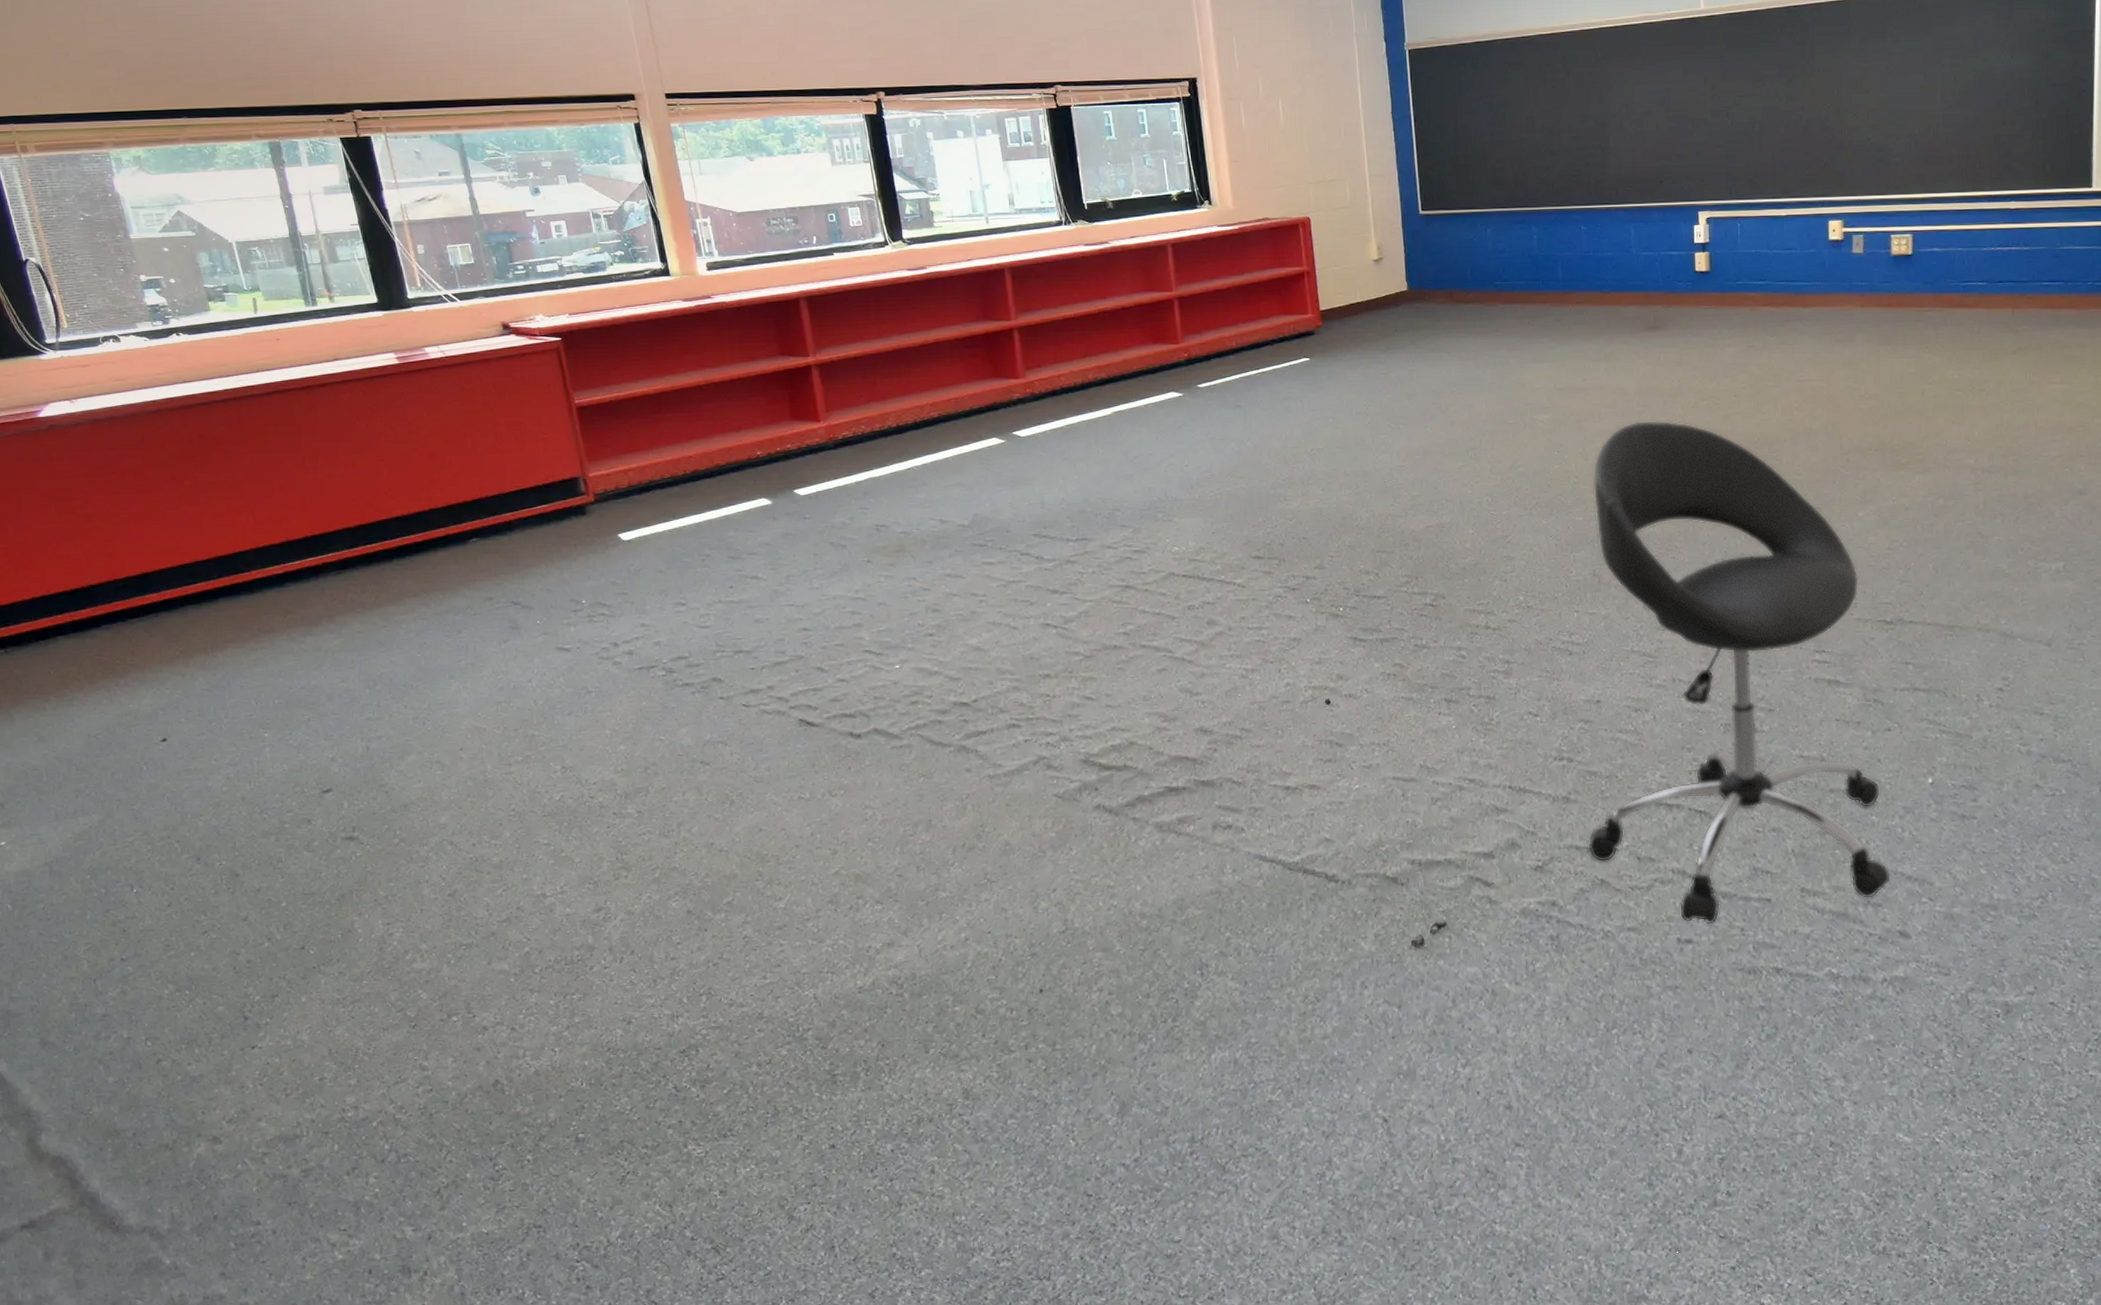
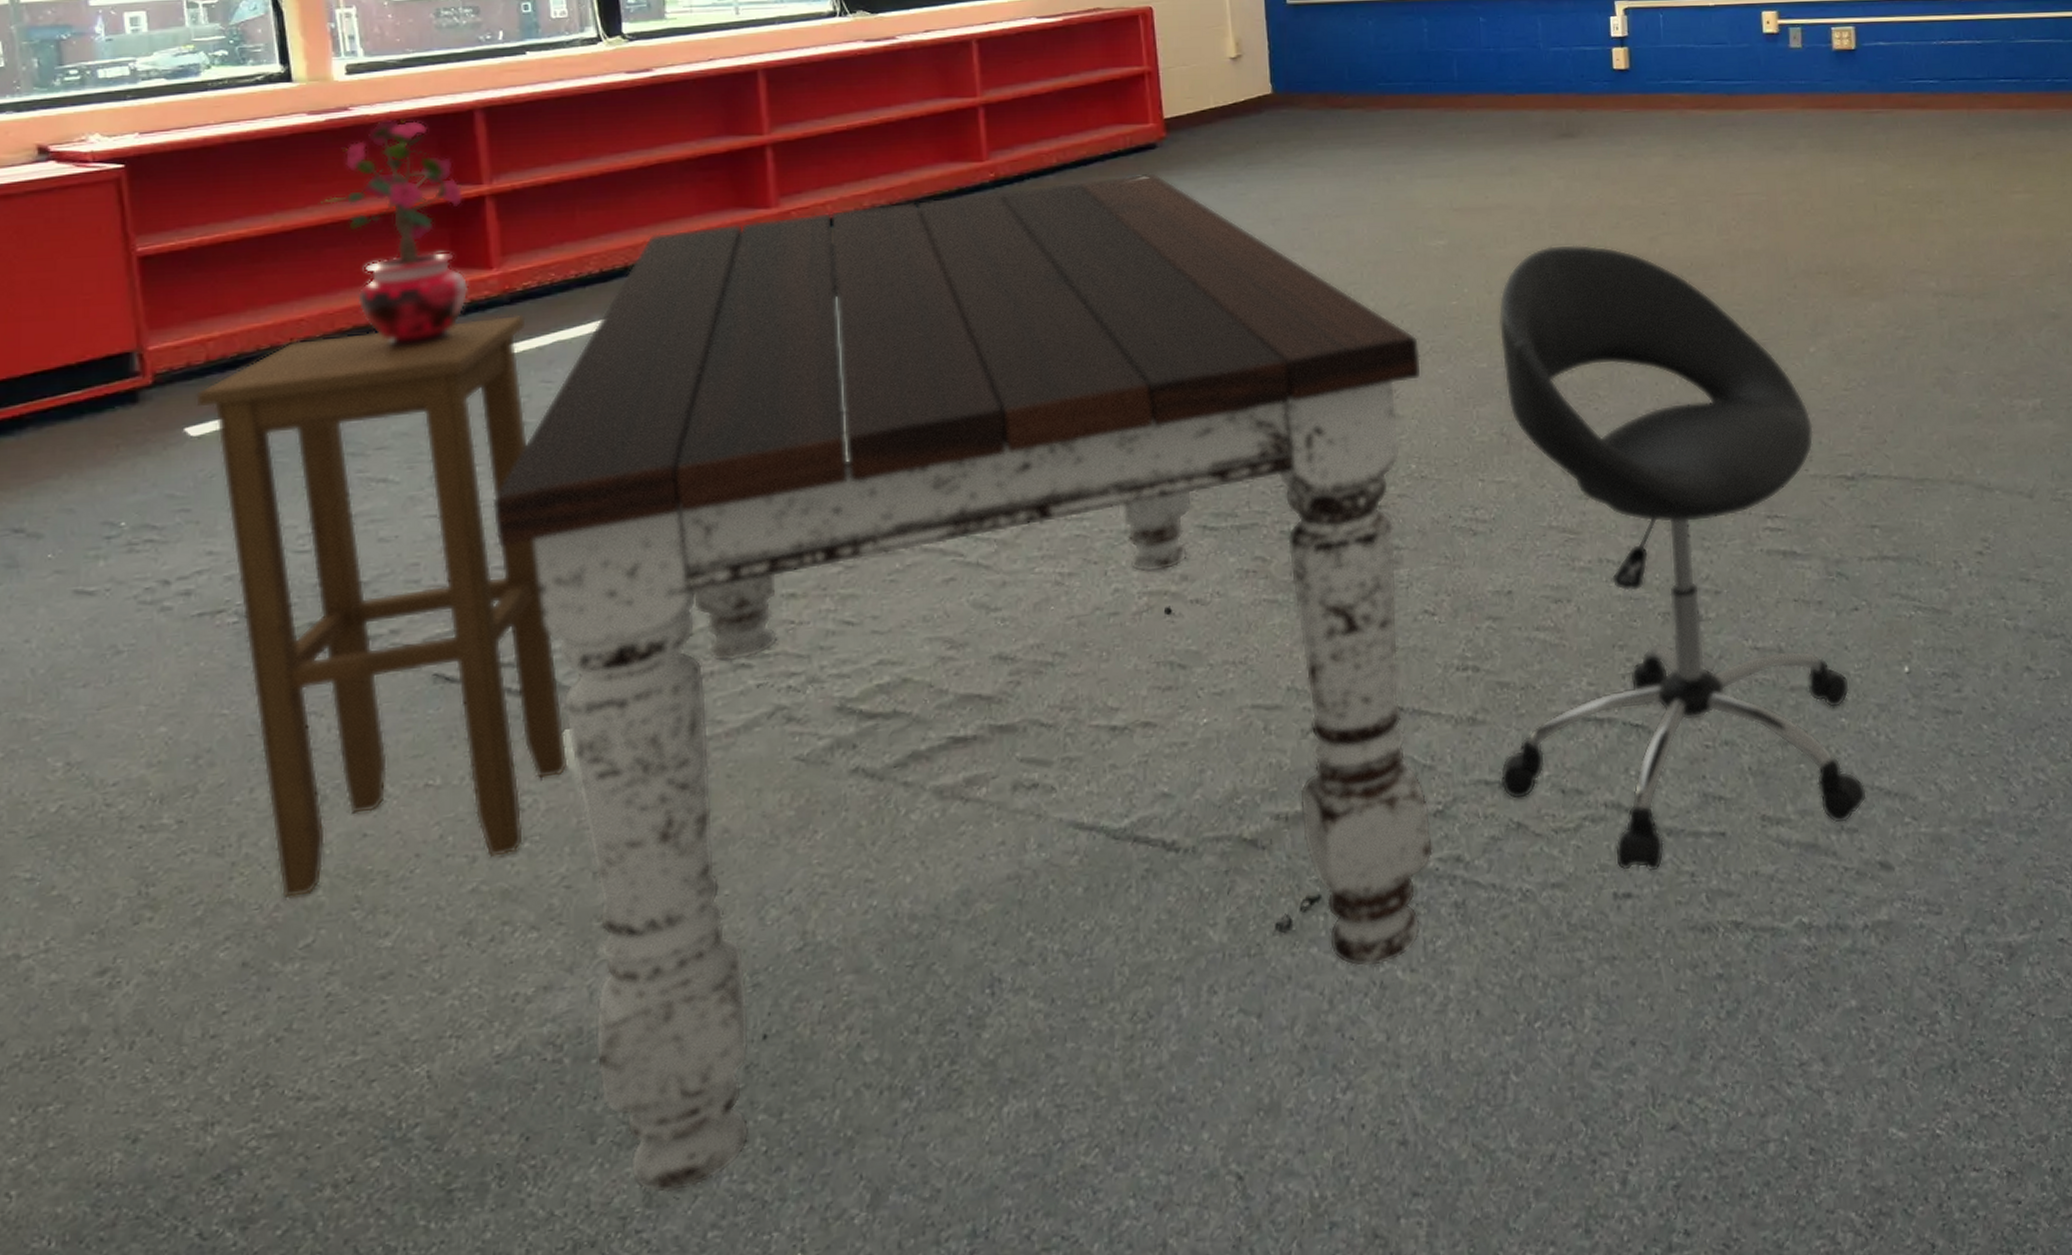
stool: none [623,457,895,870] -> present [194,314,568,899]
potted plant: none [695,305,805,480] -> present [318,118,469,348]
dining table: none [831,355,1534,1091] -> present [492,173,1433,1194]

